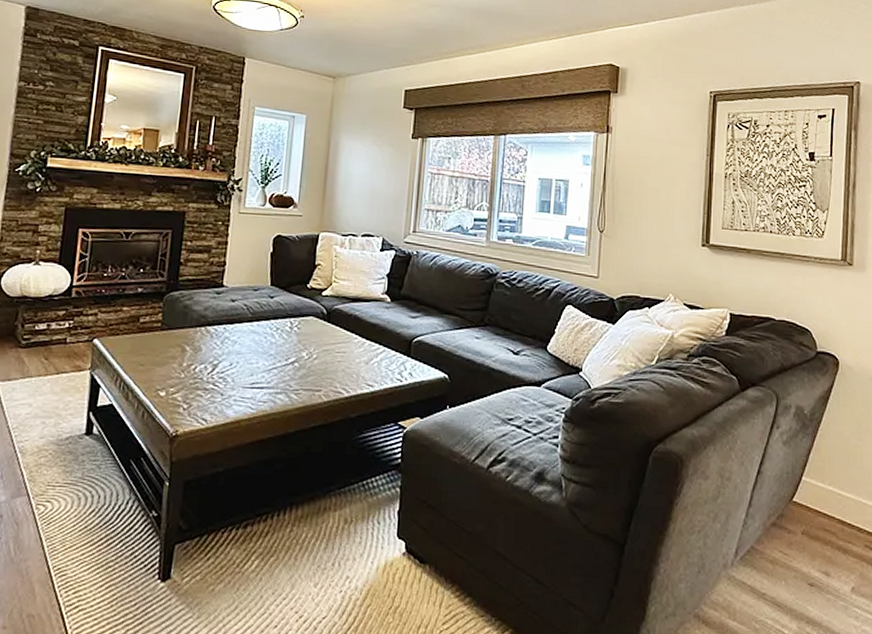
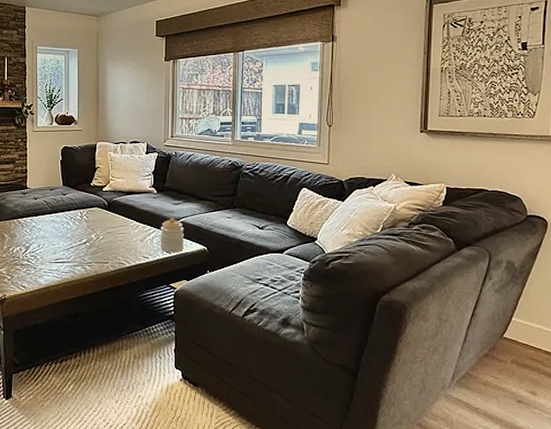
jar: none [389,334,421,381] -> present [160,217,184,253]

